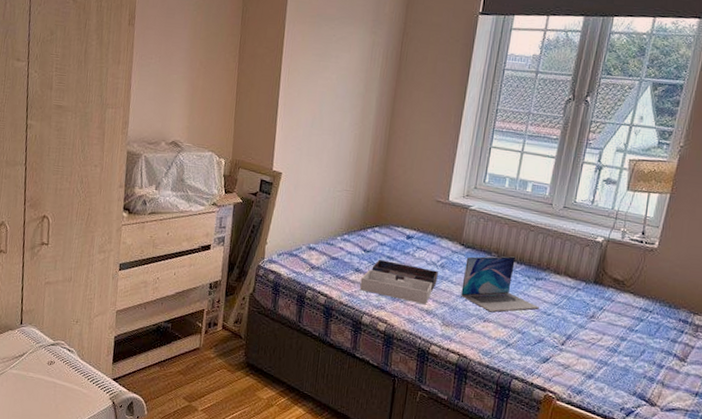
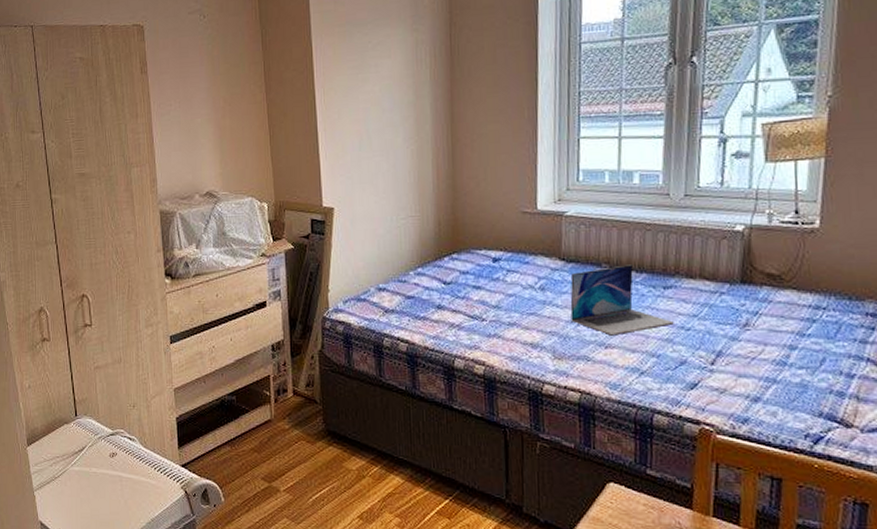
tray: present [359,260,438,305] -> none [445,291,539,338]

